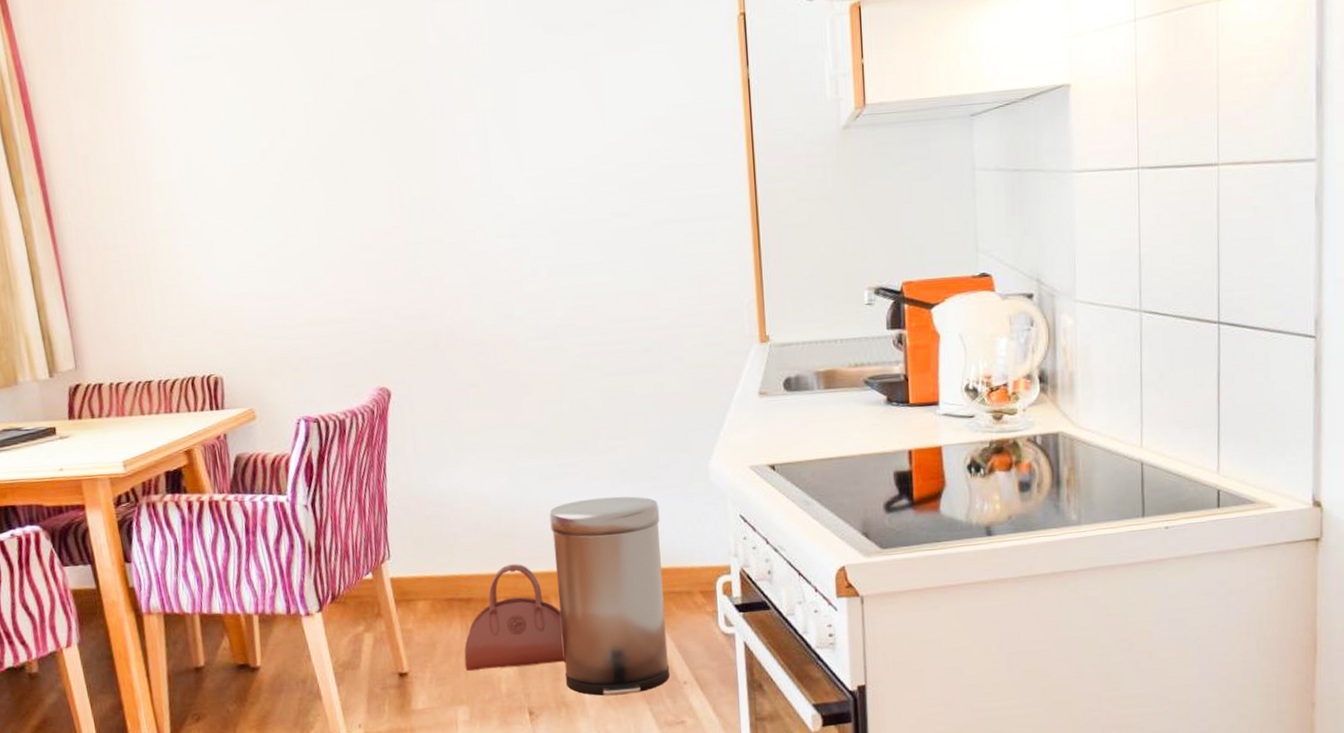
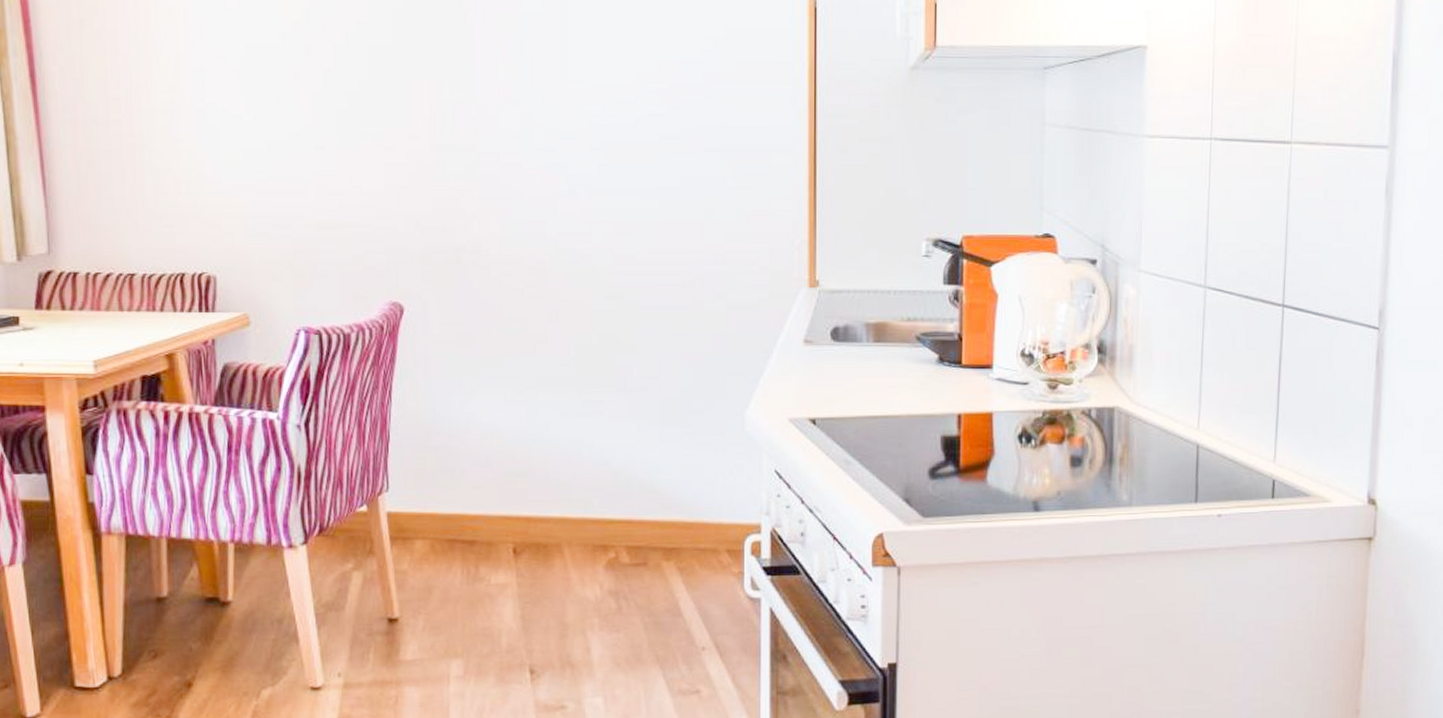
handbag: present [464,563,566,671] -> none [463,505,575,620]
pedal bin: present [549,496,669,696] -> none [569,440,689,658]

